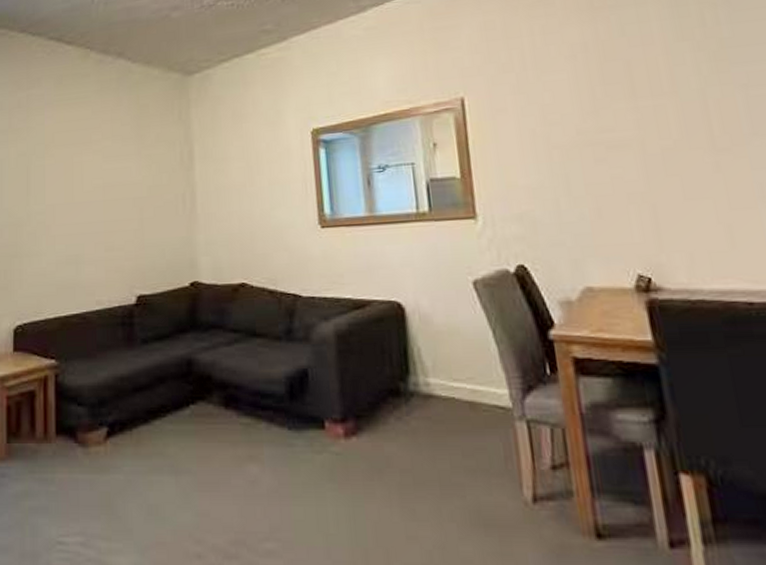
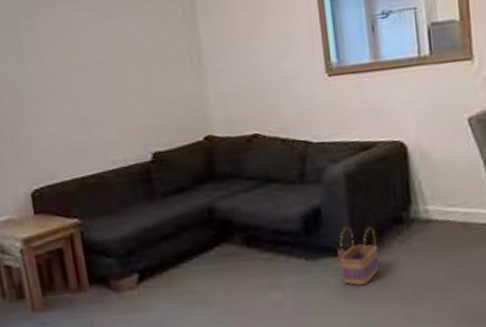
basket: none [327,394,373,468] -> present [339,226,380,286]

